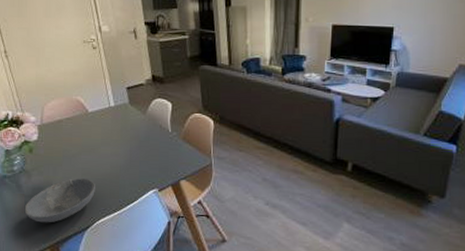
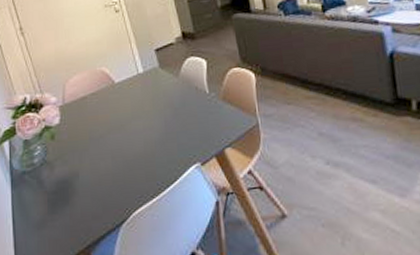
bowl: present [24,178,95,223] -> none [47,162,129,224]

